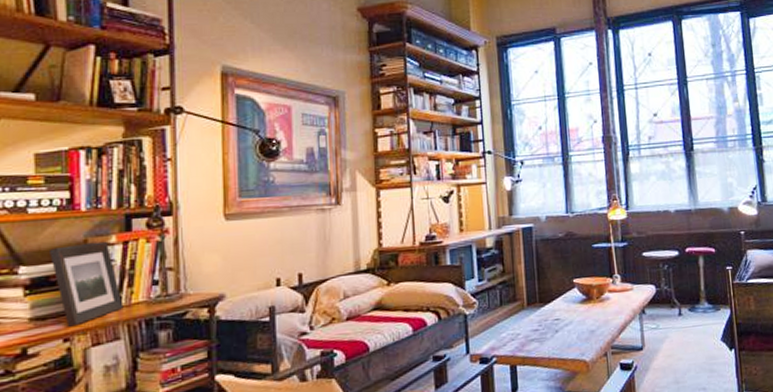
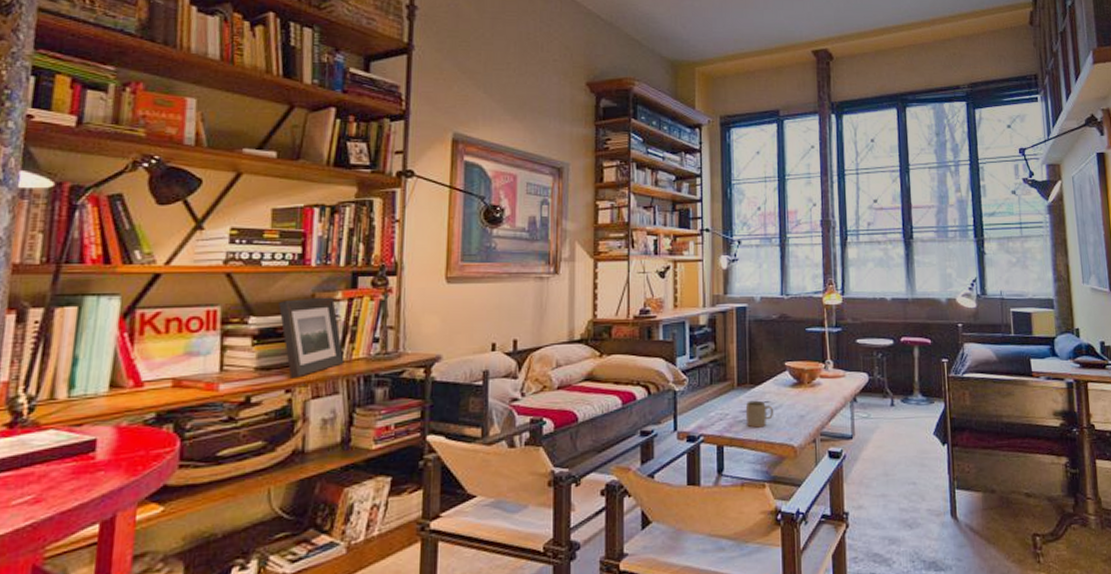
mug: none [536,318,565,346] -> present [745,400,774,428]

